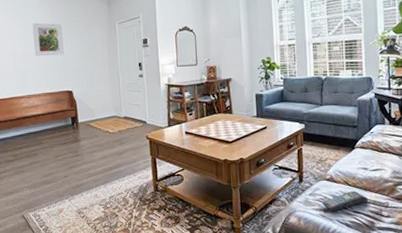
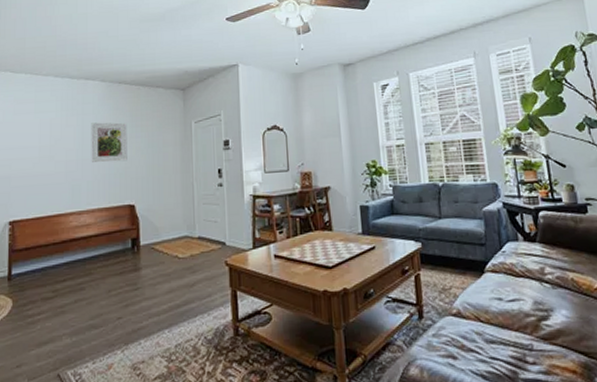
remote control: present [322,190,369,212] -> none [449,328,508,359]

